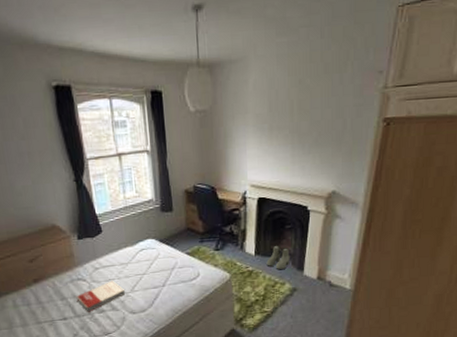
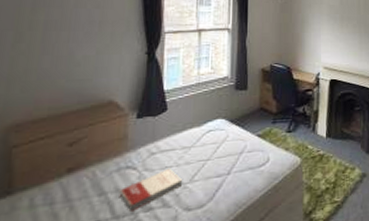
boots: present [266,245,290,270] -> none [337,127,359,154]

